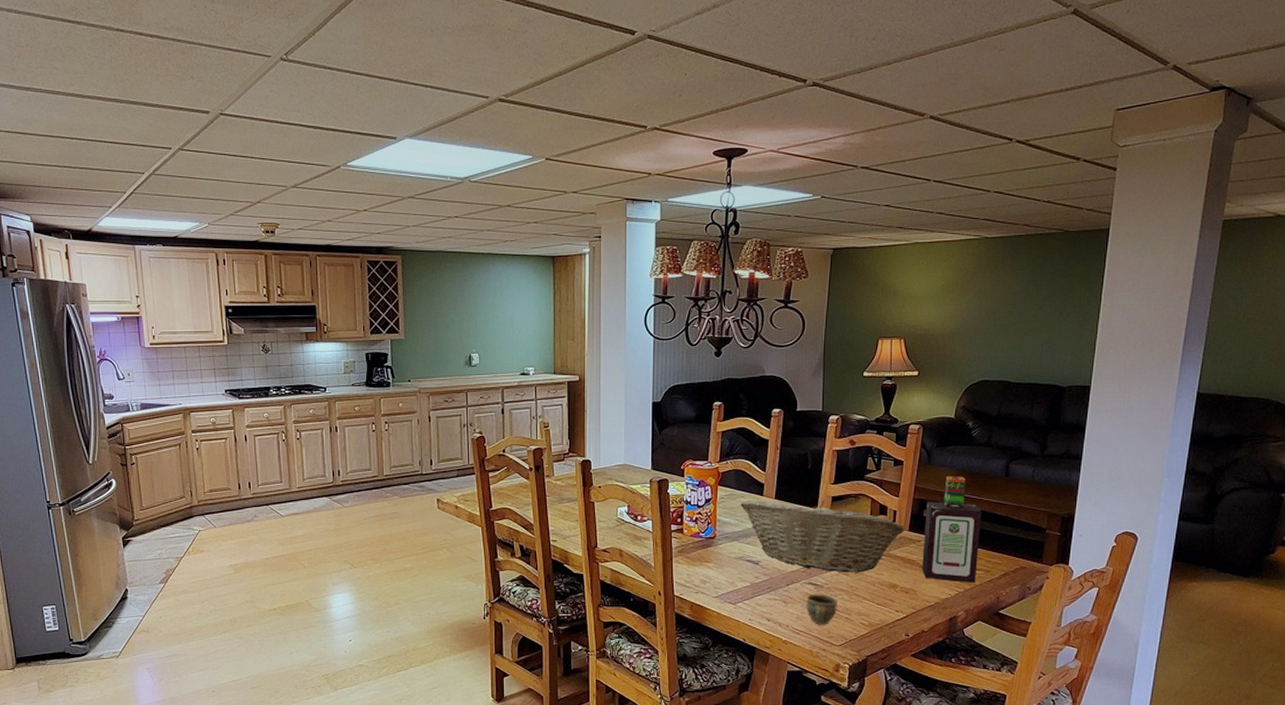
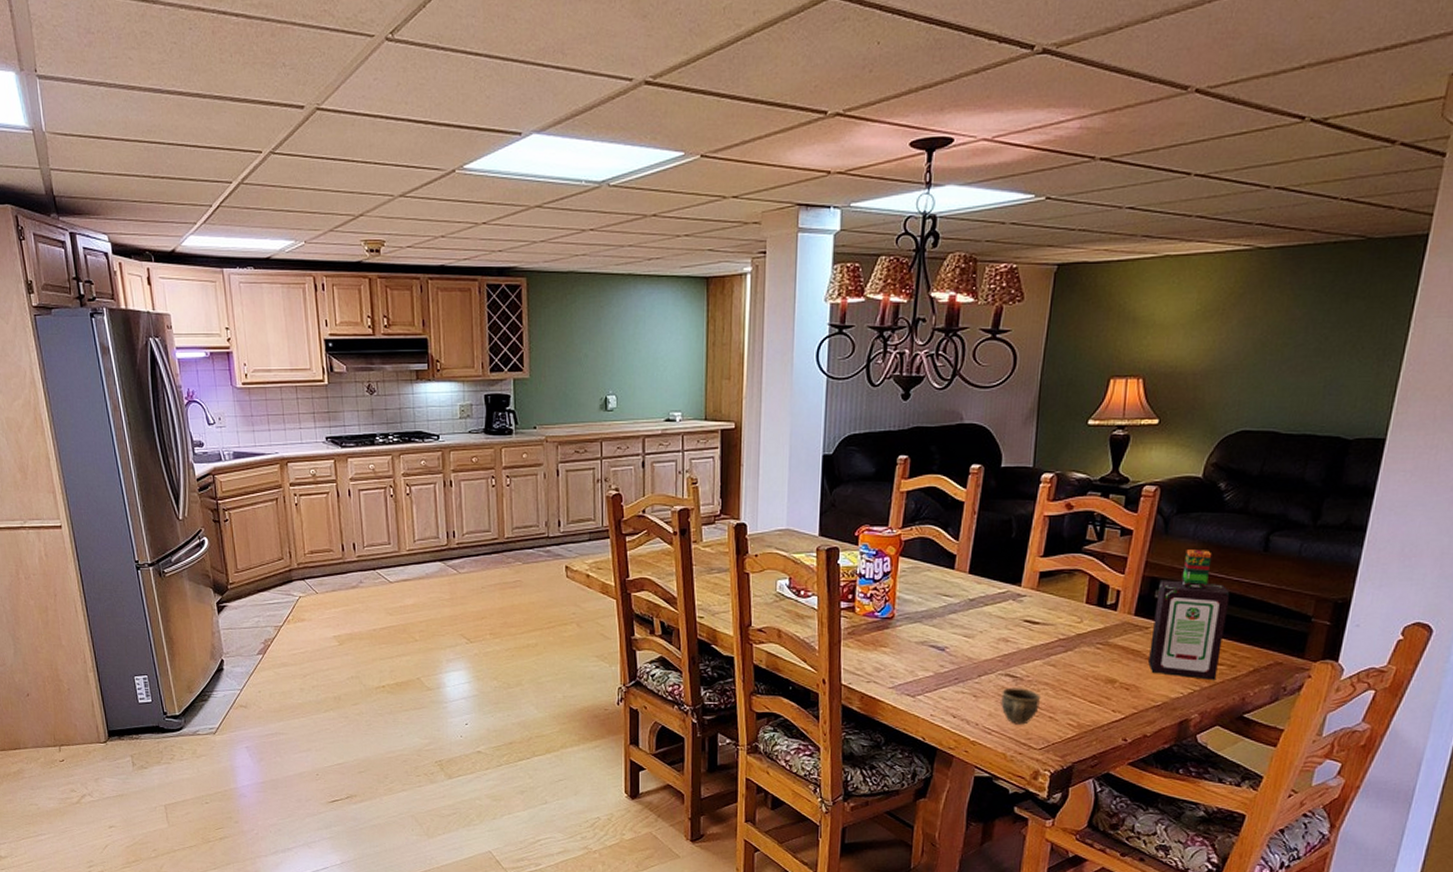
fruit basket: present [740,500,905,573] -> none [925,574,1130,664]

